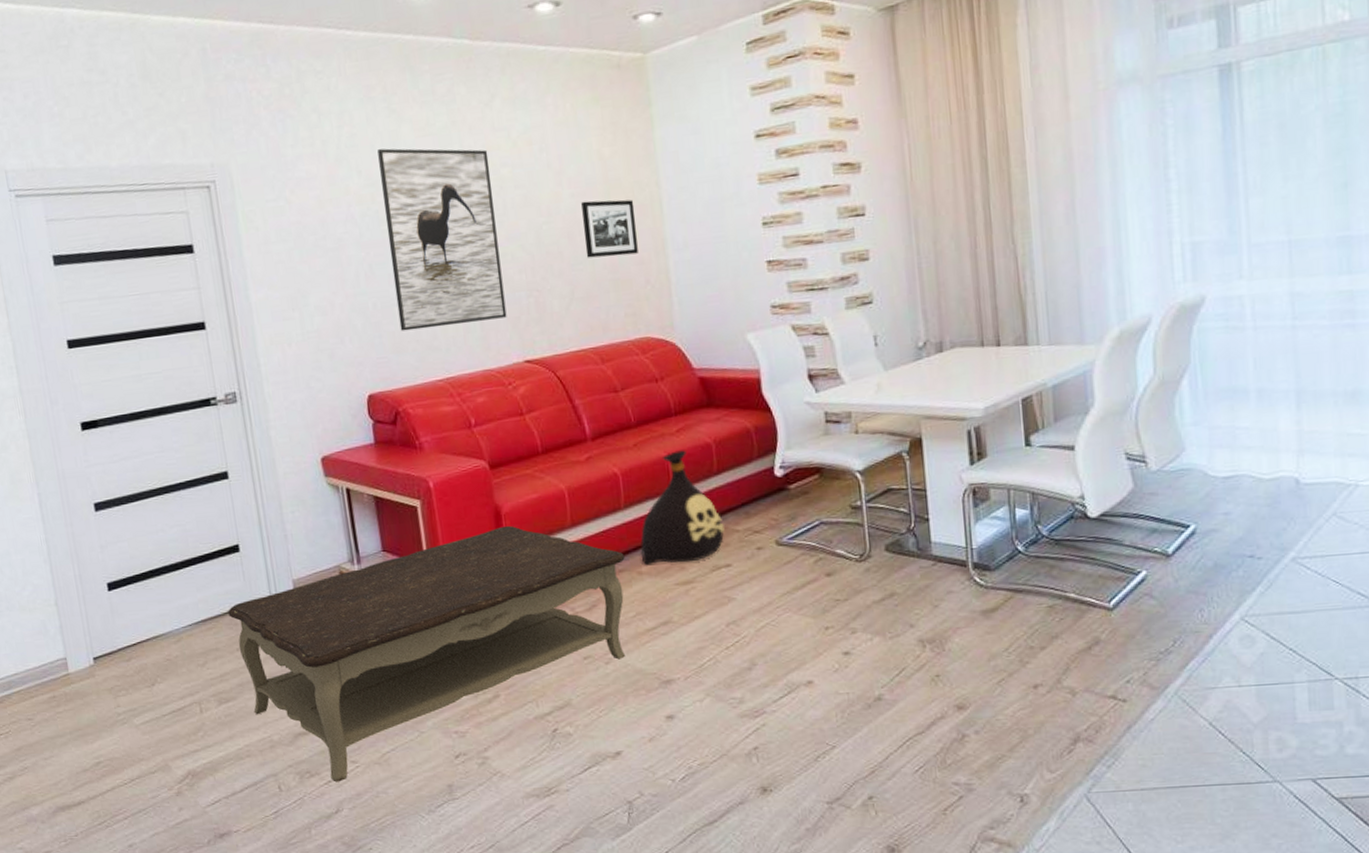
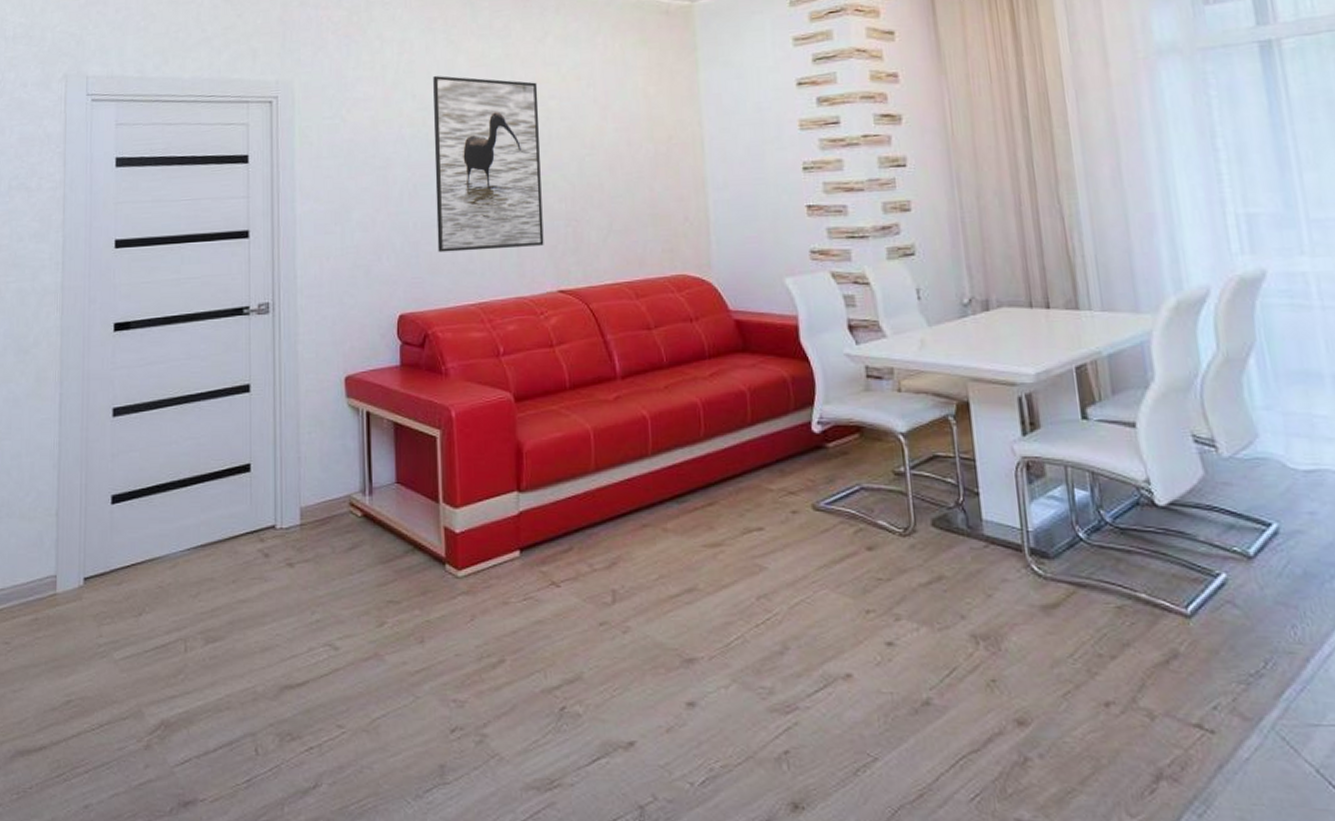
coffee table: present [228,525,625,783] -> none [229,465,650,750]
picture frame: present [581,199,638,258] -> none [624,136,678,192]
bag: present [640,450,725,565] -> none [667,396,758,522]

